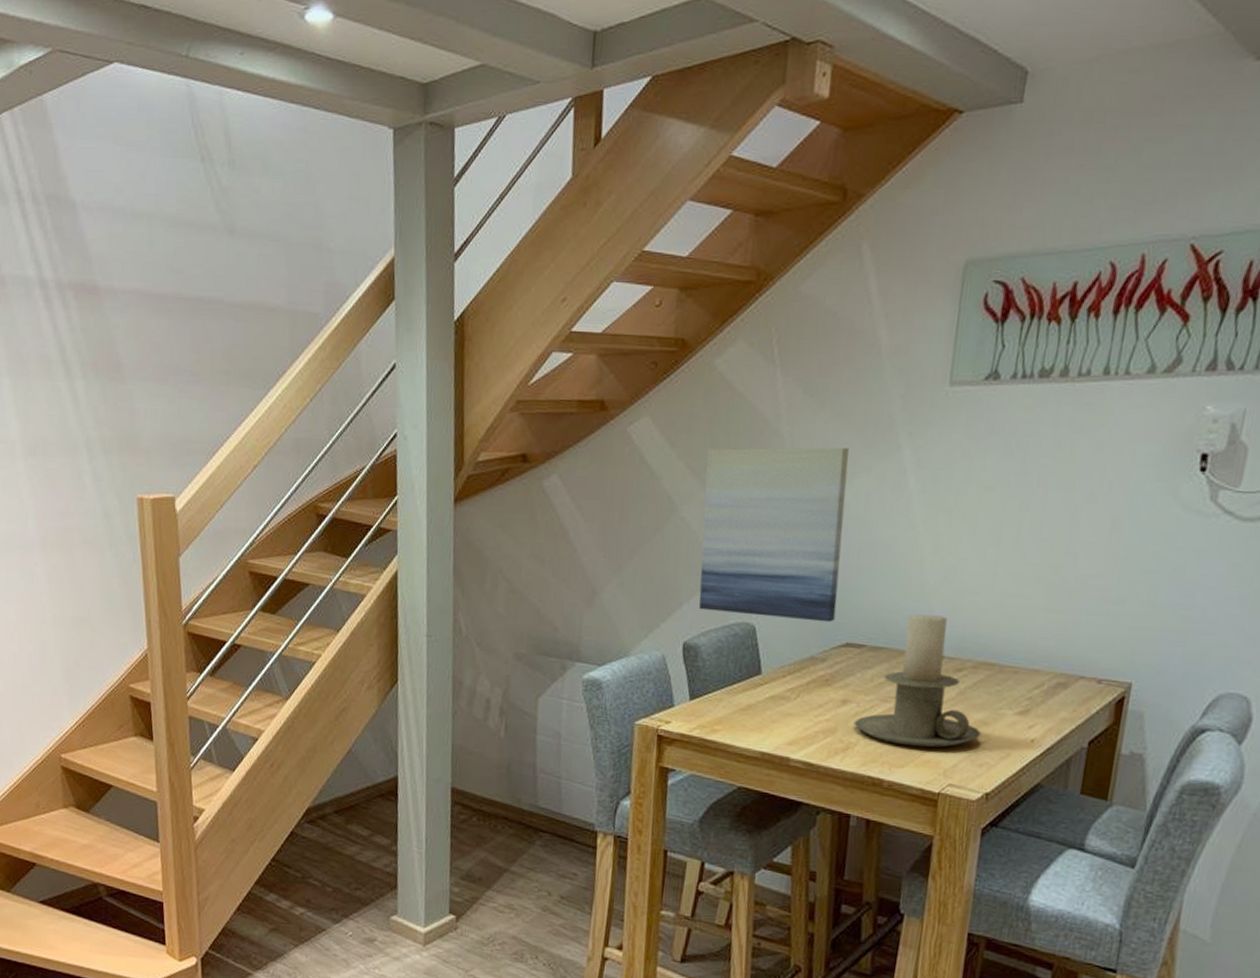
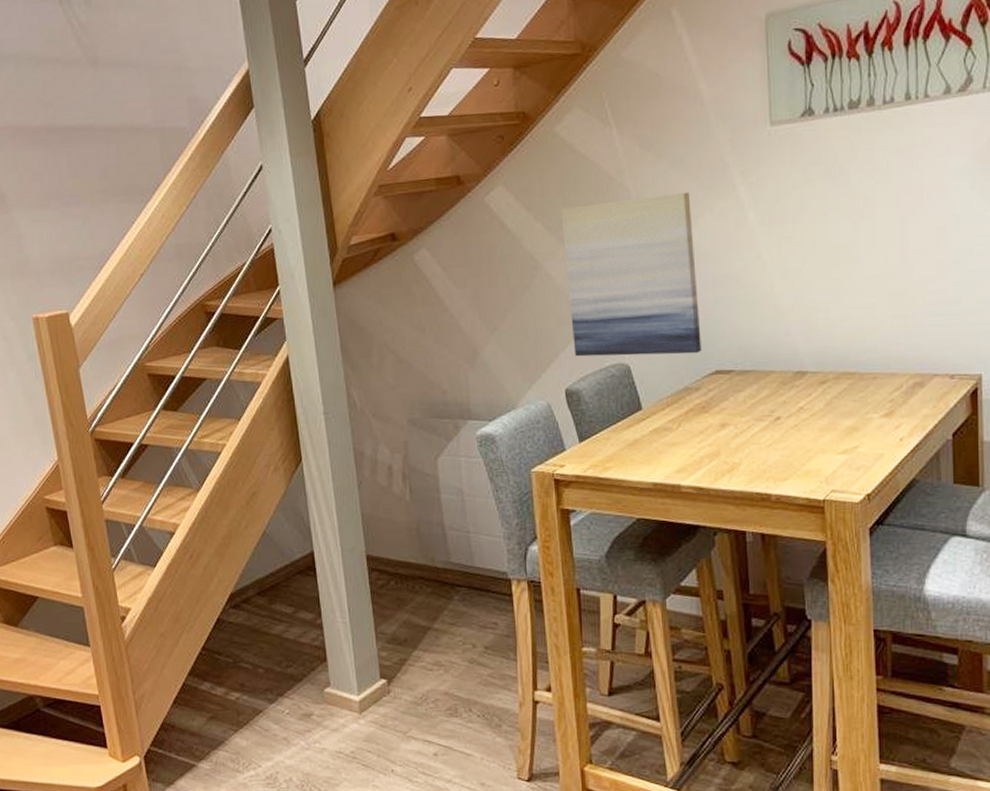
candle holder: present [854,614,982,748] -> none [735,334,854,460]

